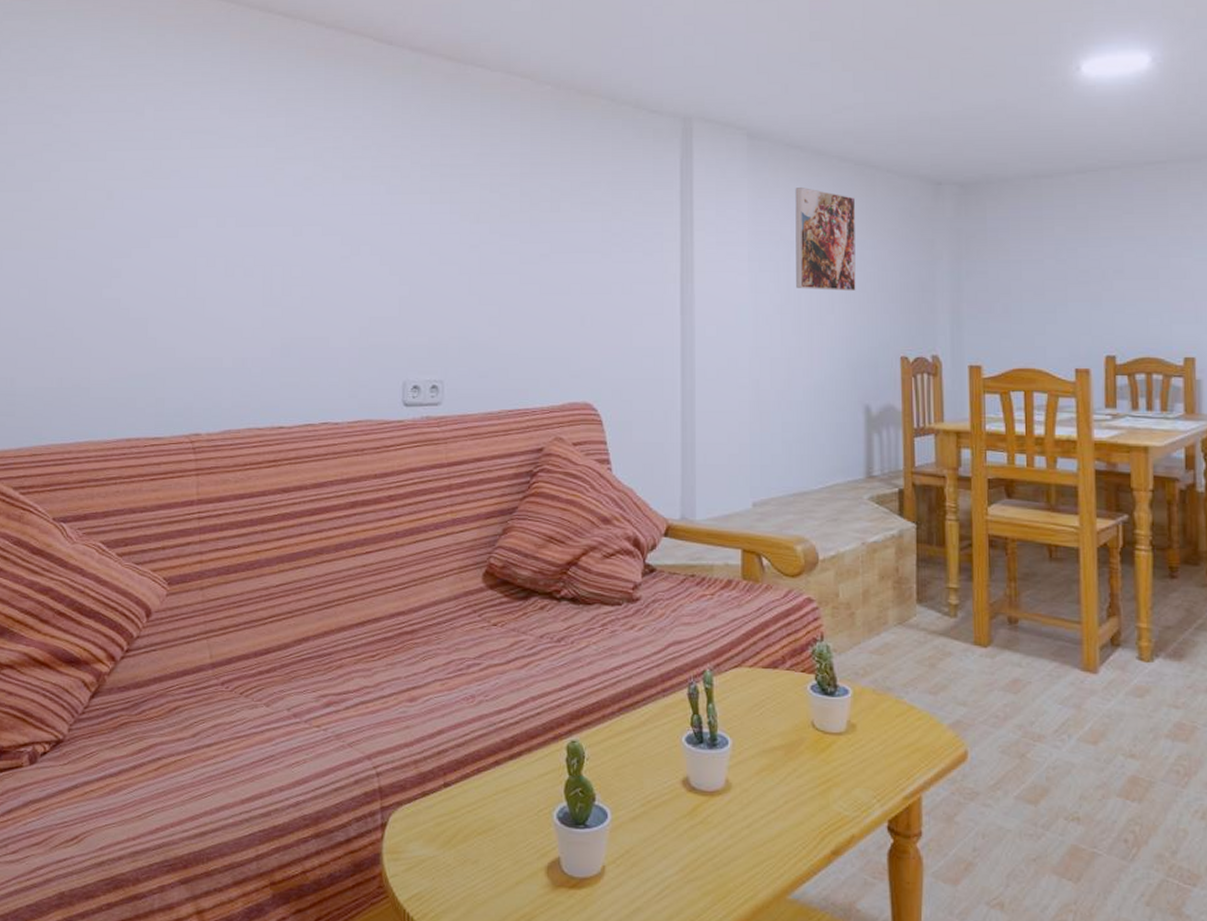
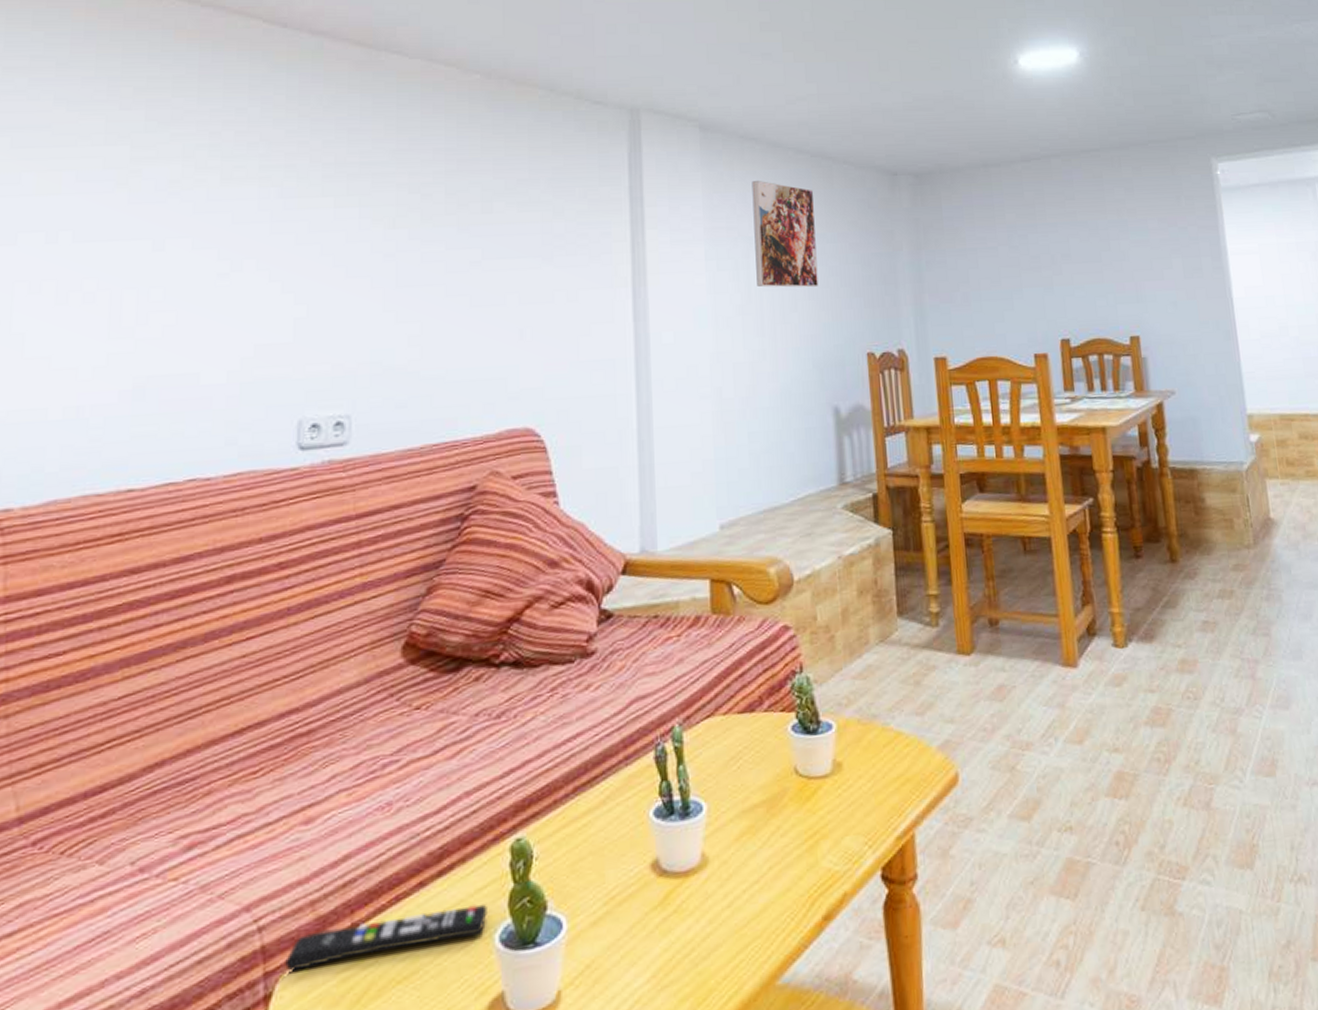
remote control: none [396,784,548,810] -> present [285,903,487,972]

